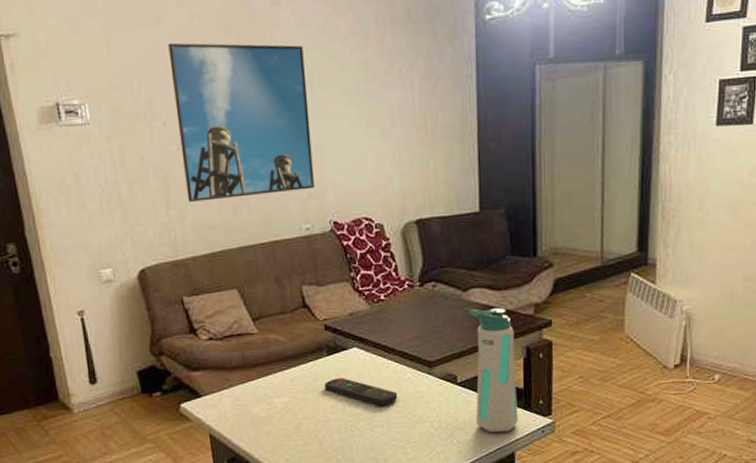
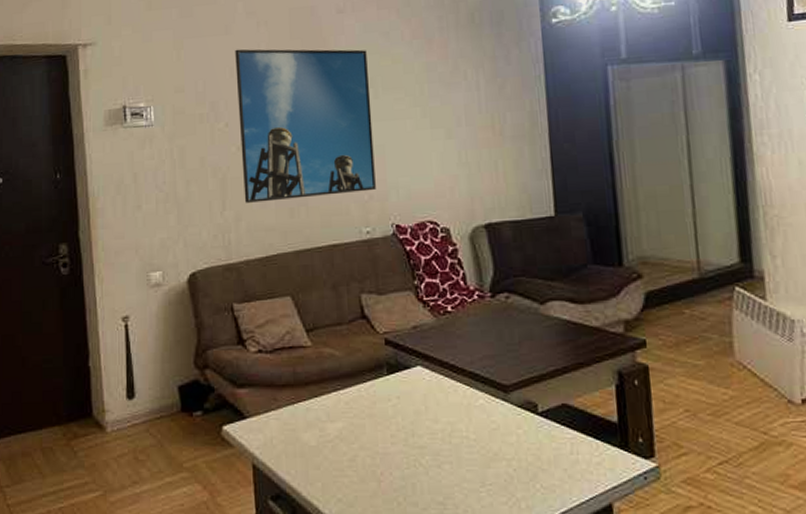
remote control: present [324,377,398,406] -> none [384,400,469,437]
water bottle: present [468,308,518,433] -> none [547,324,614,477]

